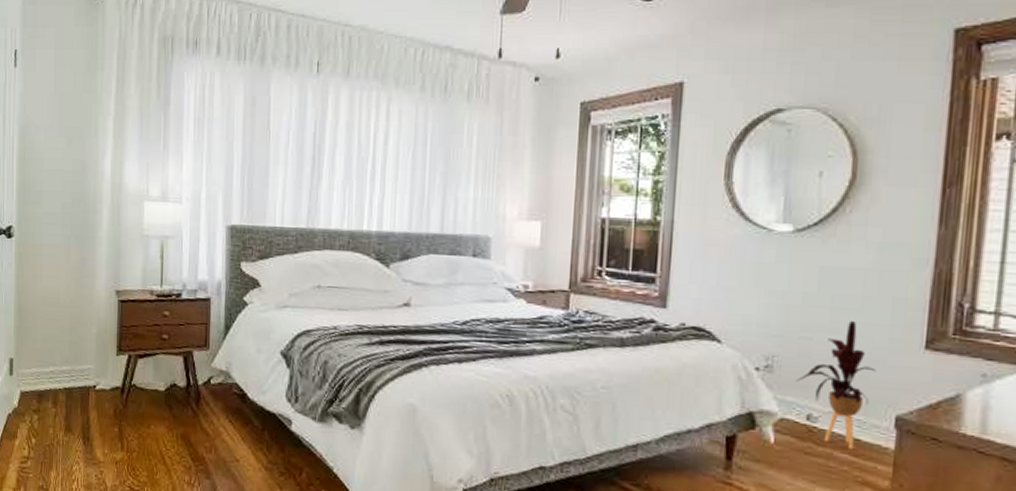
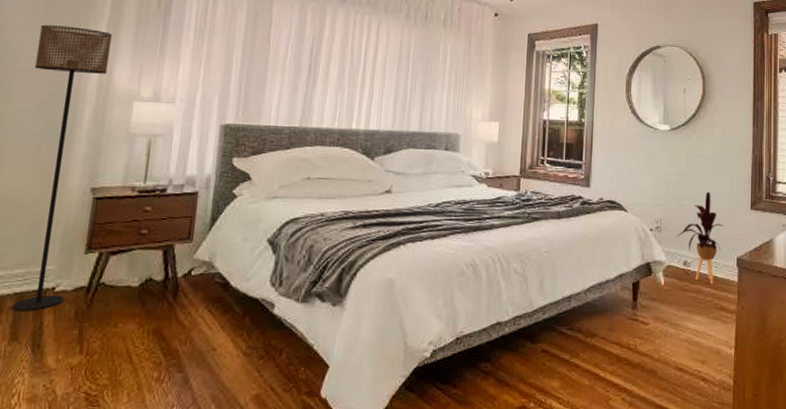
floor lamp: none [56,123,119,406] -> present [11,24,112,311]

